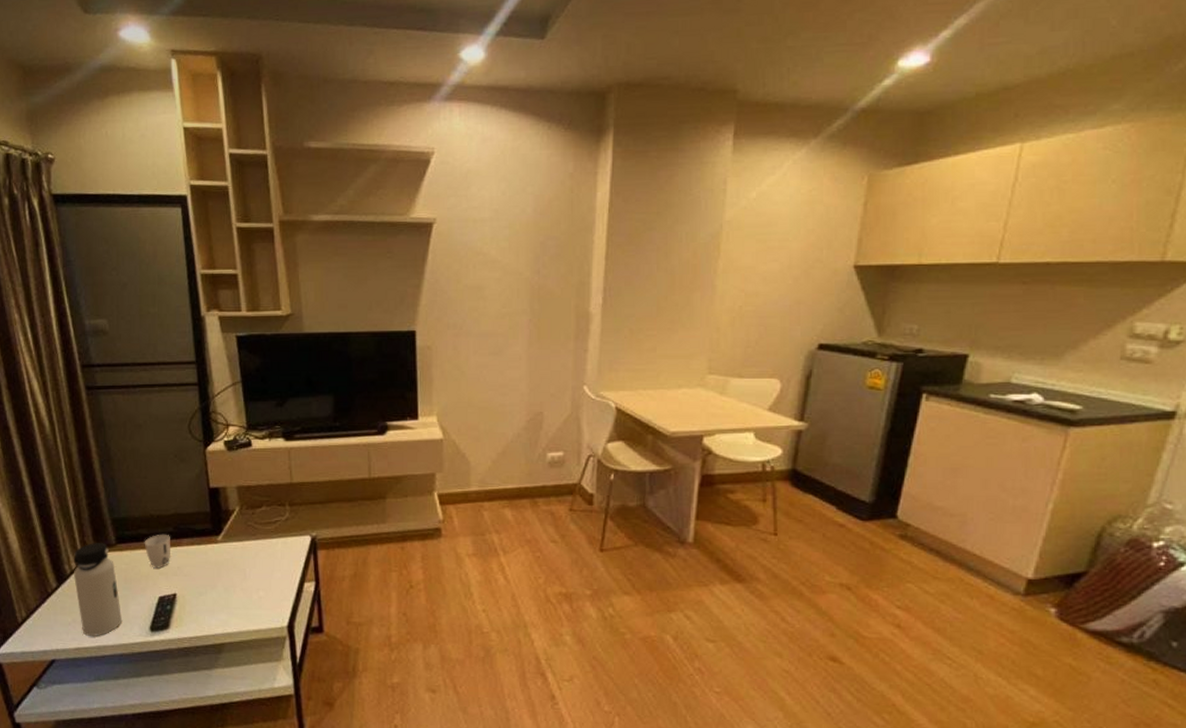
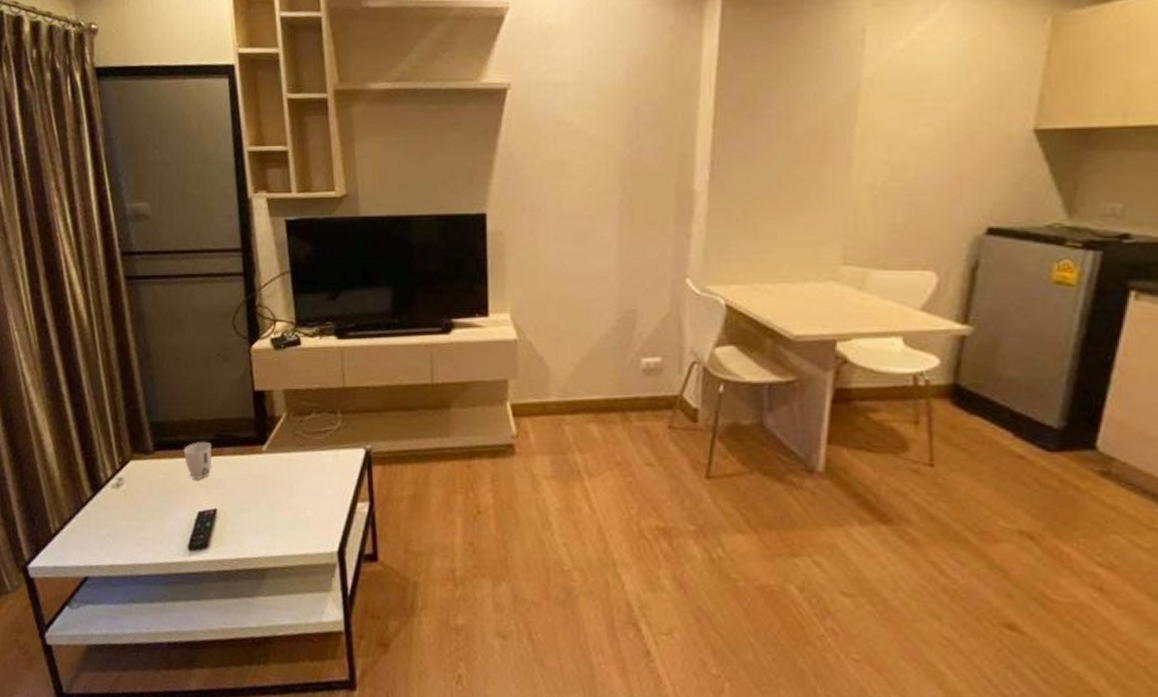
water bottle: present [74,542,122,636] -> none [109,448,158,553]

